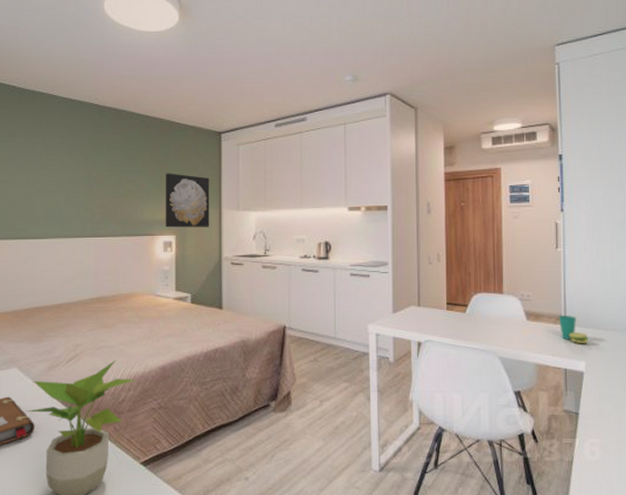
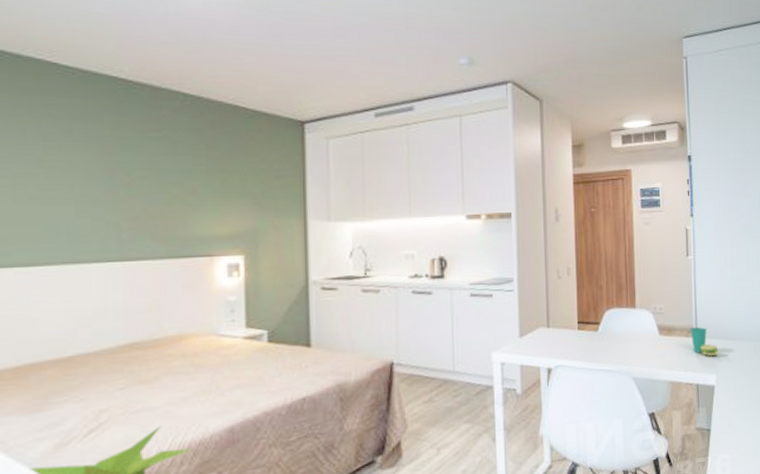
wall art: present [165,173,210,227] -> none [228,173,292,245]

